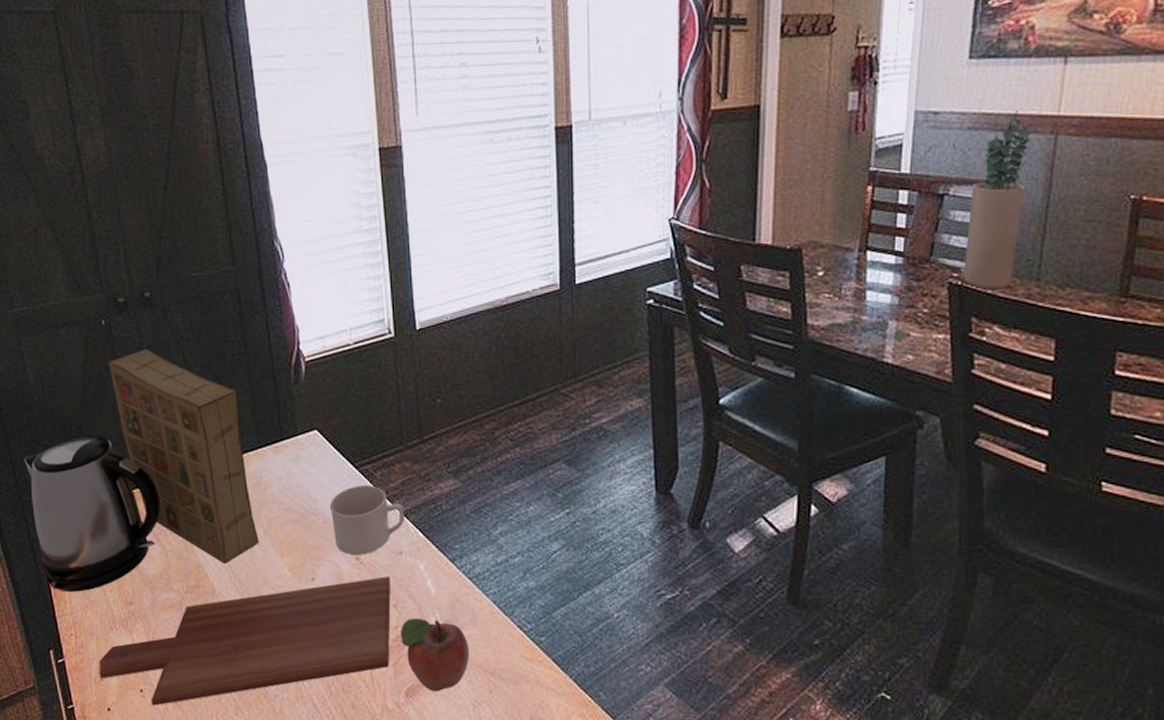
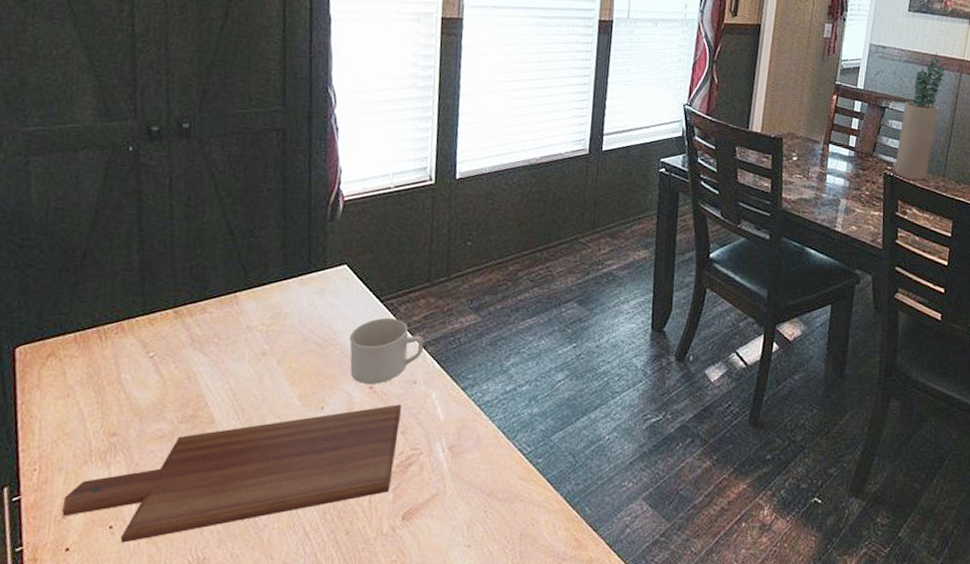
kettle: present [24,435,161,592] -> none [9,260,167,424]
decorative box: present [108,348,259,564] -> none [129,177,271,393]
fruit: present [399,618,470,692] -> none [404,444,471,514]

